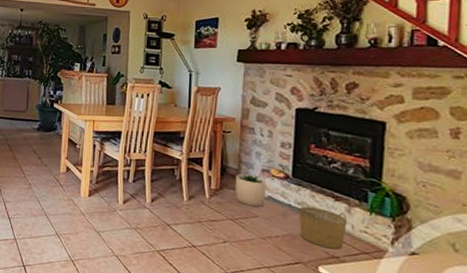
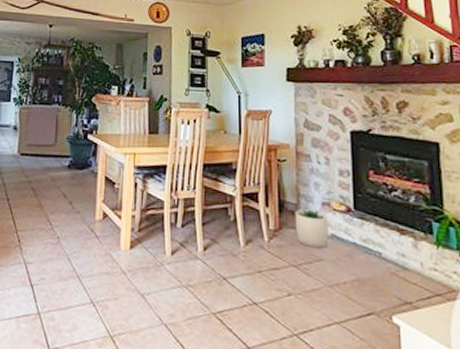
basket: present [298,206,348,250] -> none [364,244,416,294]

